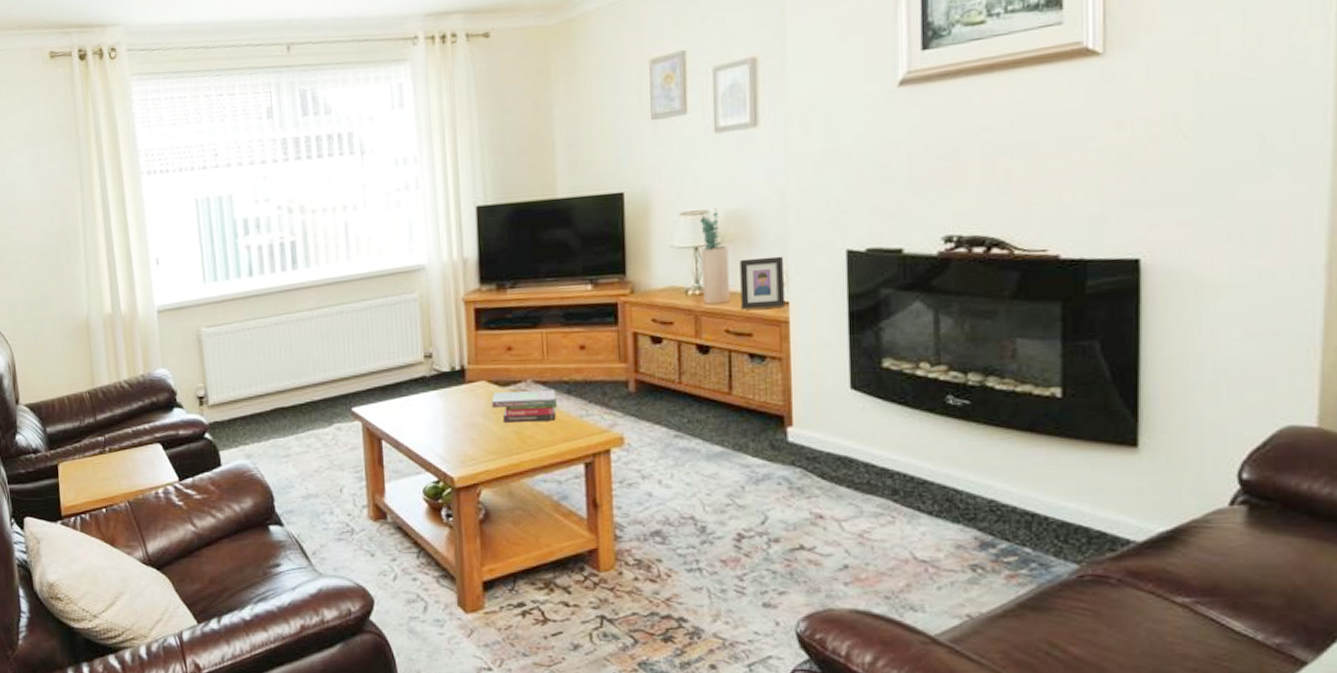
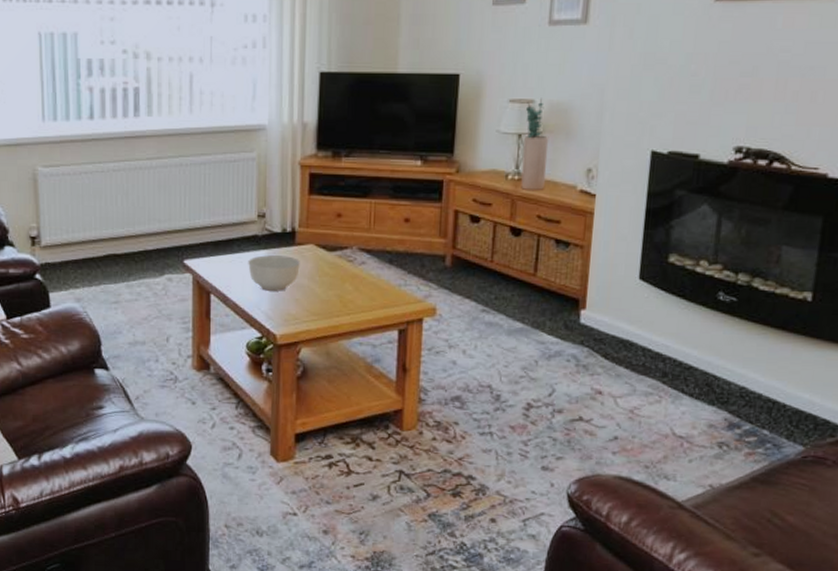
bowl: none [418,395,473,433] -> present [248,255,300,291]
books: present [491,390,557,423] -> none [318,257,379,289]
picture frame: present [739,256,786,310] -> none [553,150,595,198]

